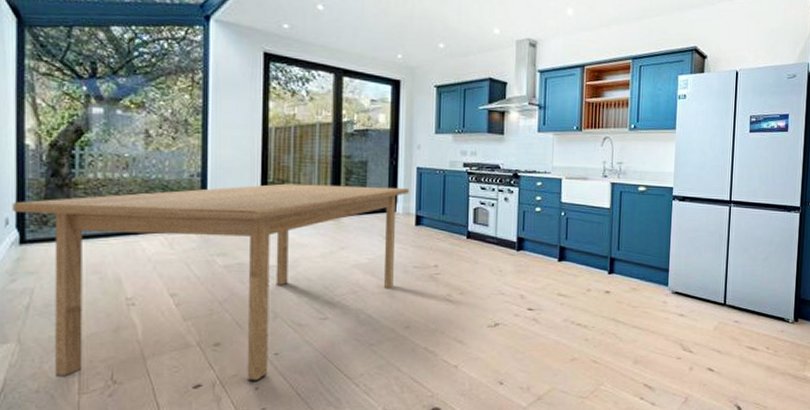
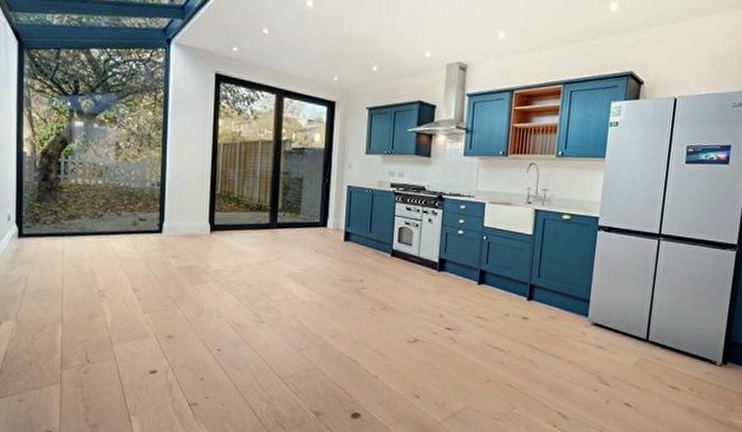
table: present [12,183,410,381] -> none [13,195,340,373]

